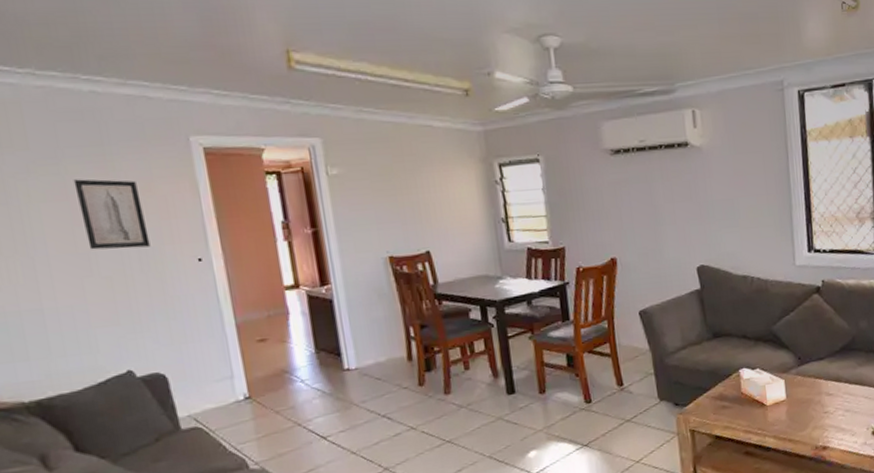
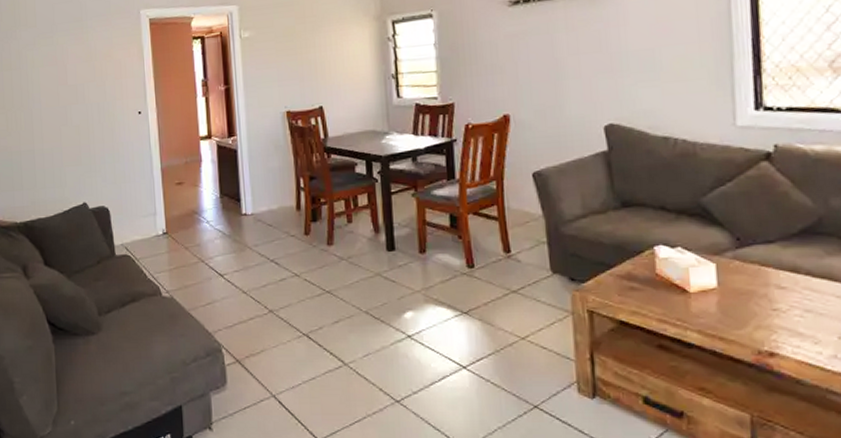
wall art: present [73,179,151,250] -> none [61,48,107,104]

